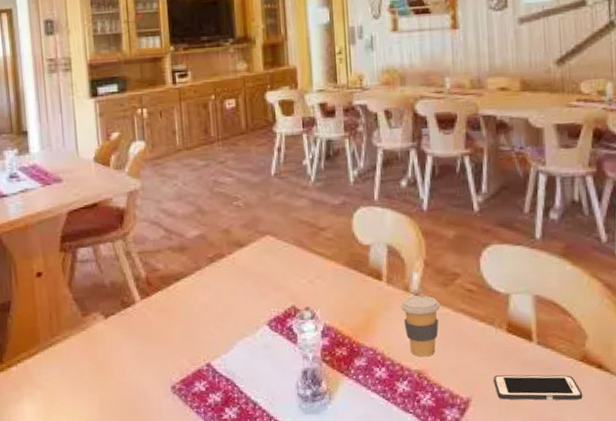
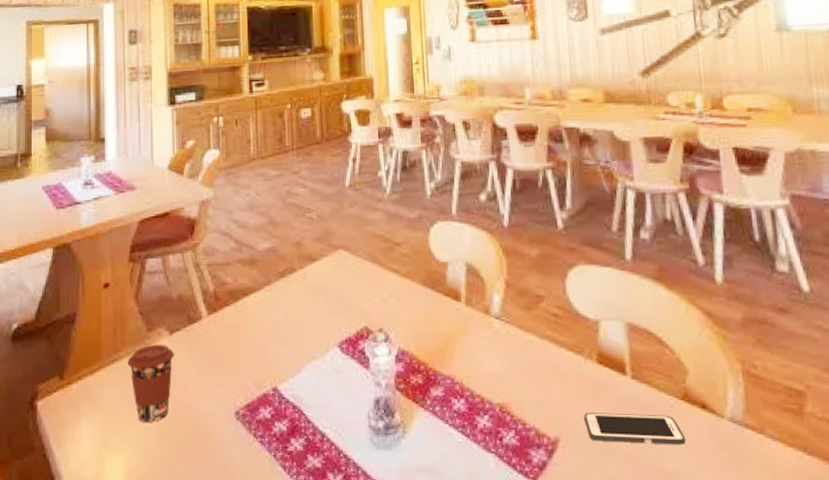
coffee cup: none [65,327,111,399] -> present [127,344,175,422]
coffee cup: present [401,295,441,357] -> none [481,319,524,389]

